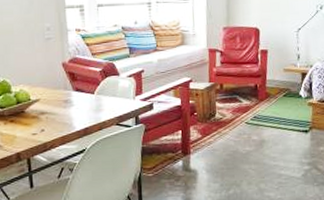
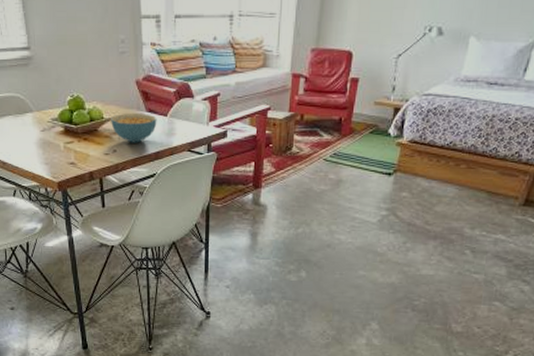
cereal bowl: none [37,92,85,122] -> present [110,112,157,143]

